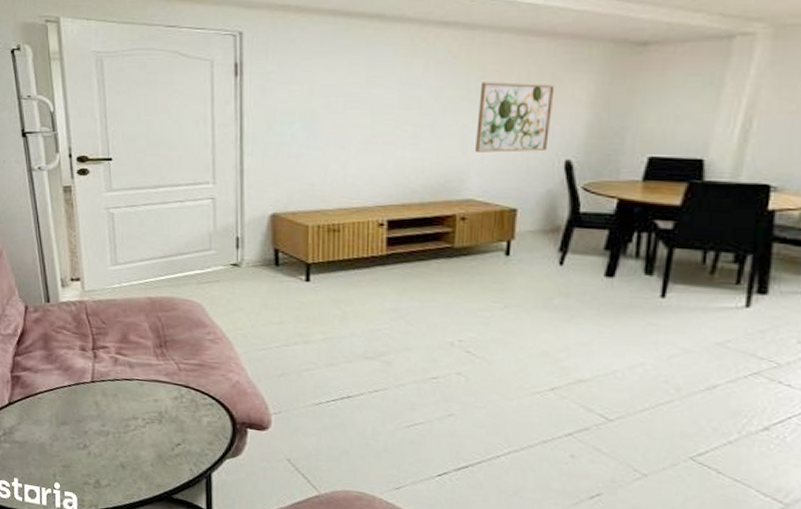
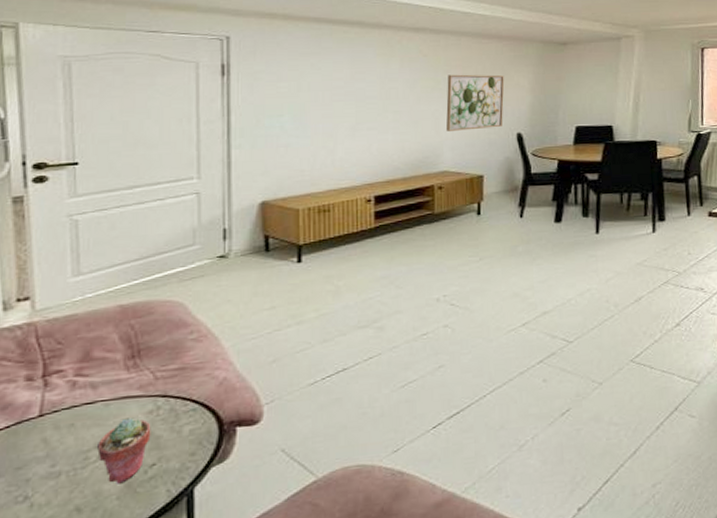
potted succulent: none [134,399,176,454] -> present [96,417,151,484]

